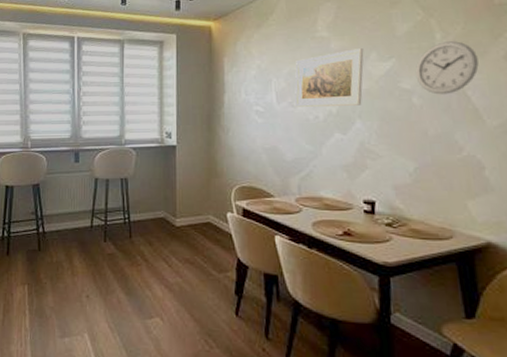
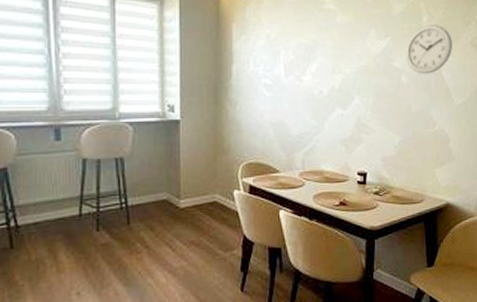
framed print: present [294,48,364,107] -> none [301,25,365,82]

